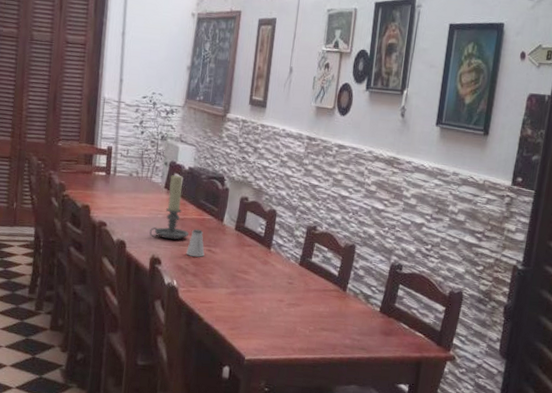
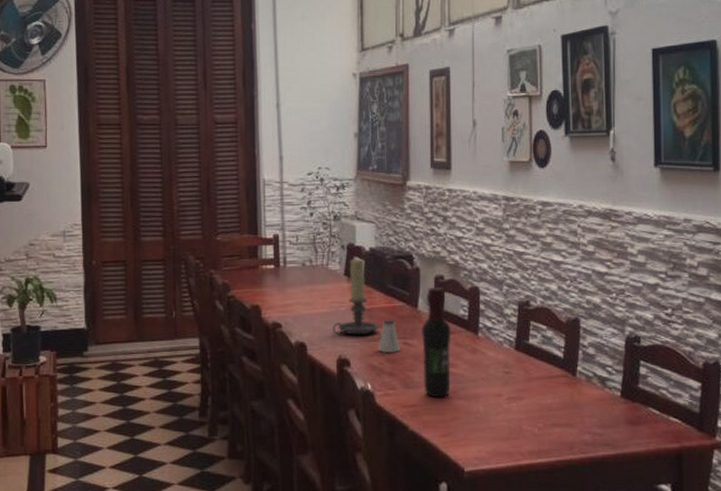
wine bottle: none [220,206,249,299] -> present [422,287,451,398]

